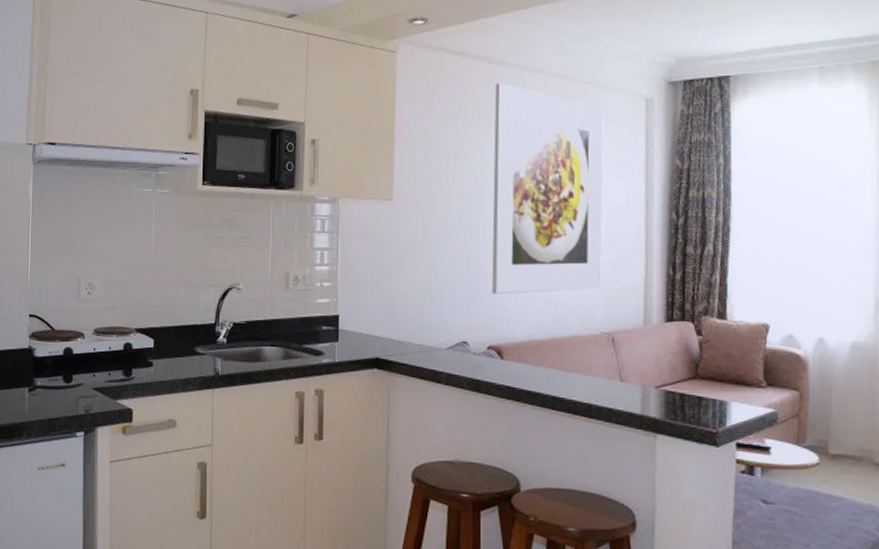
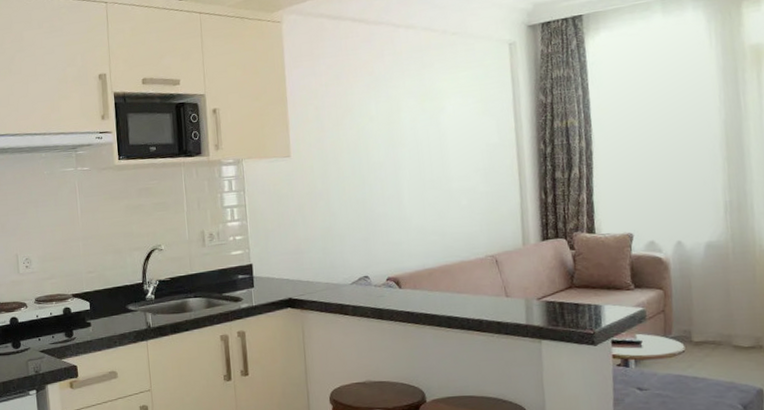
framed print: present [492,83,604,295] -> none [373,41,483,232]

